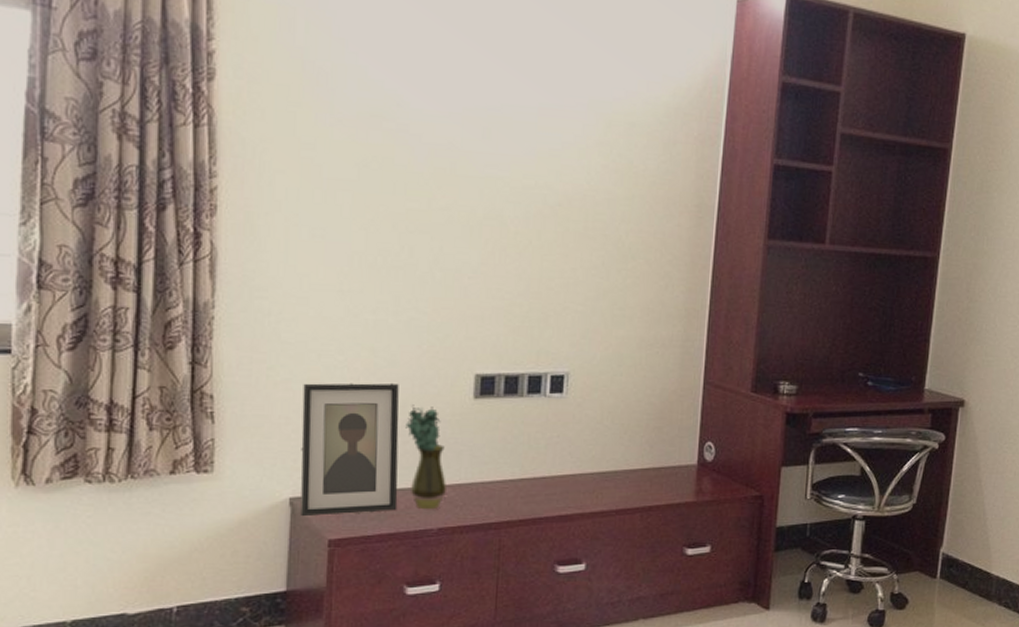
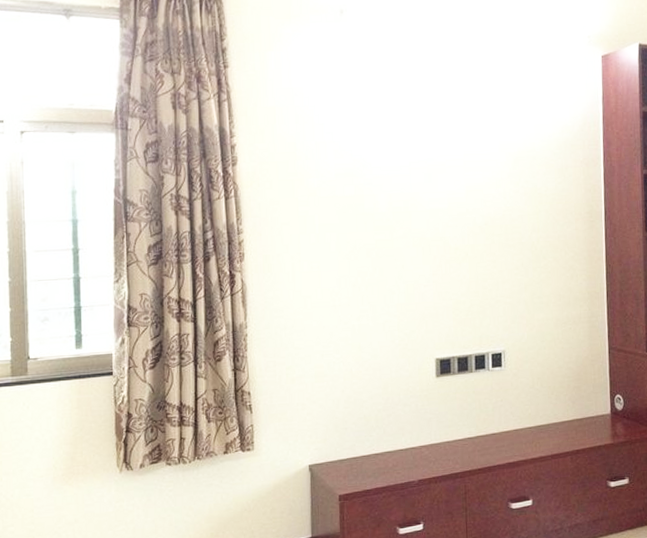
picture frame: present [300,382,399,517] -> none [312,371,387,479]
vase: present [405,404,446,510] -> none [388,386,422,467]

